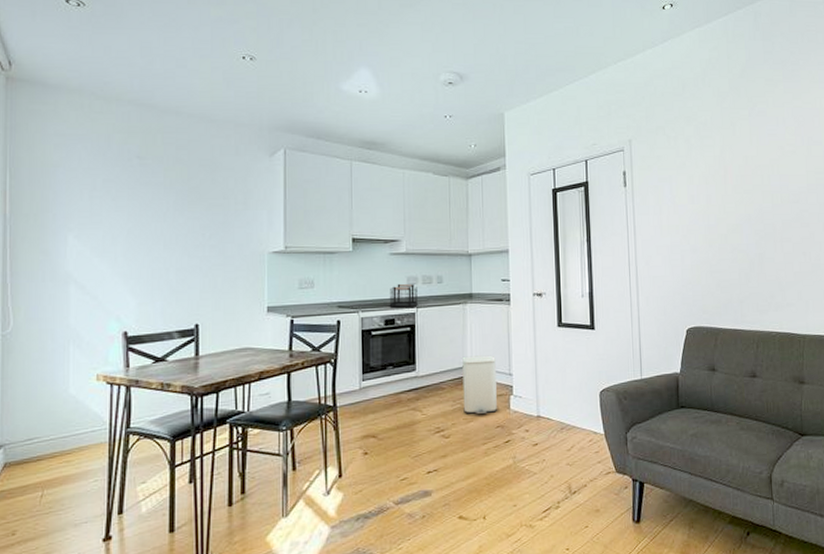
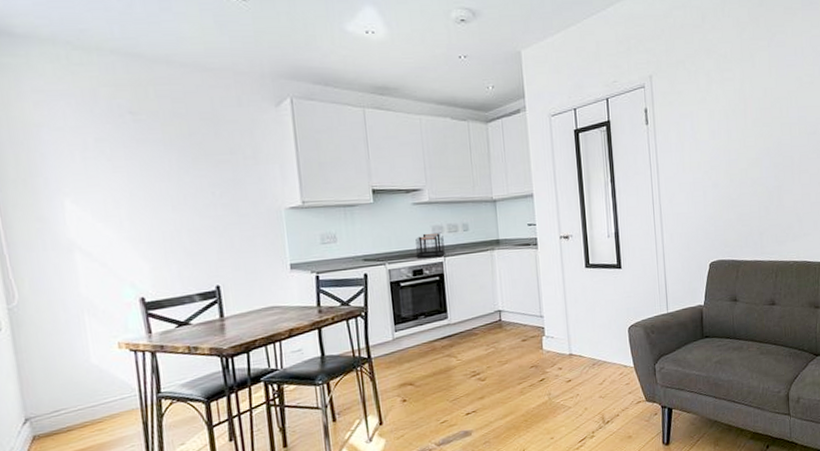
pedal bin: present [462,355,497,414] -> none [493,299,530,357]

